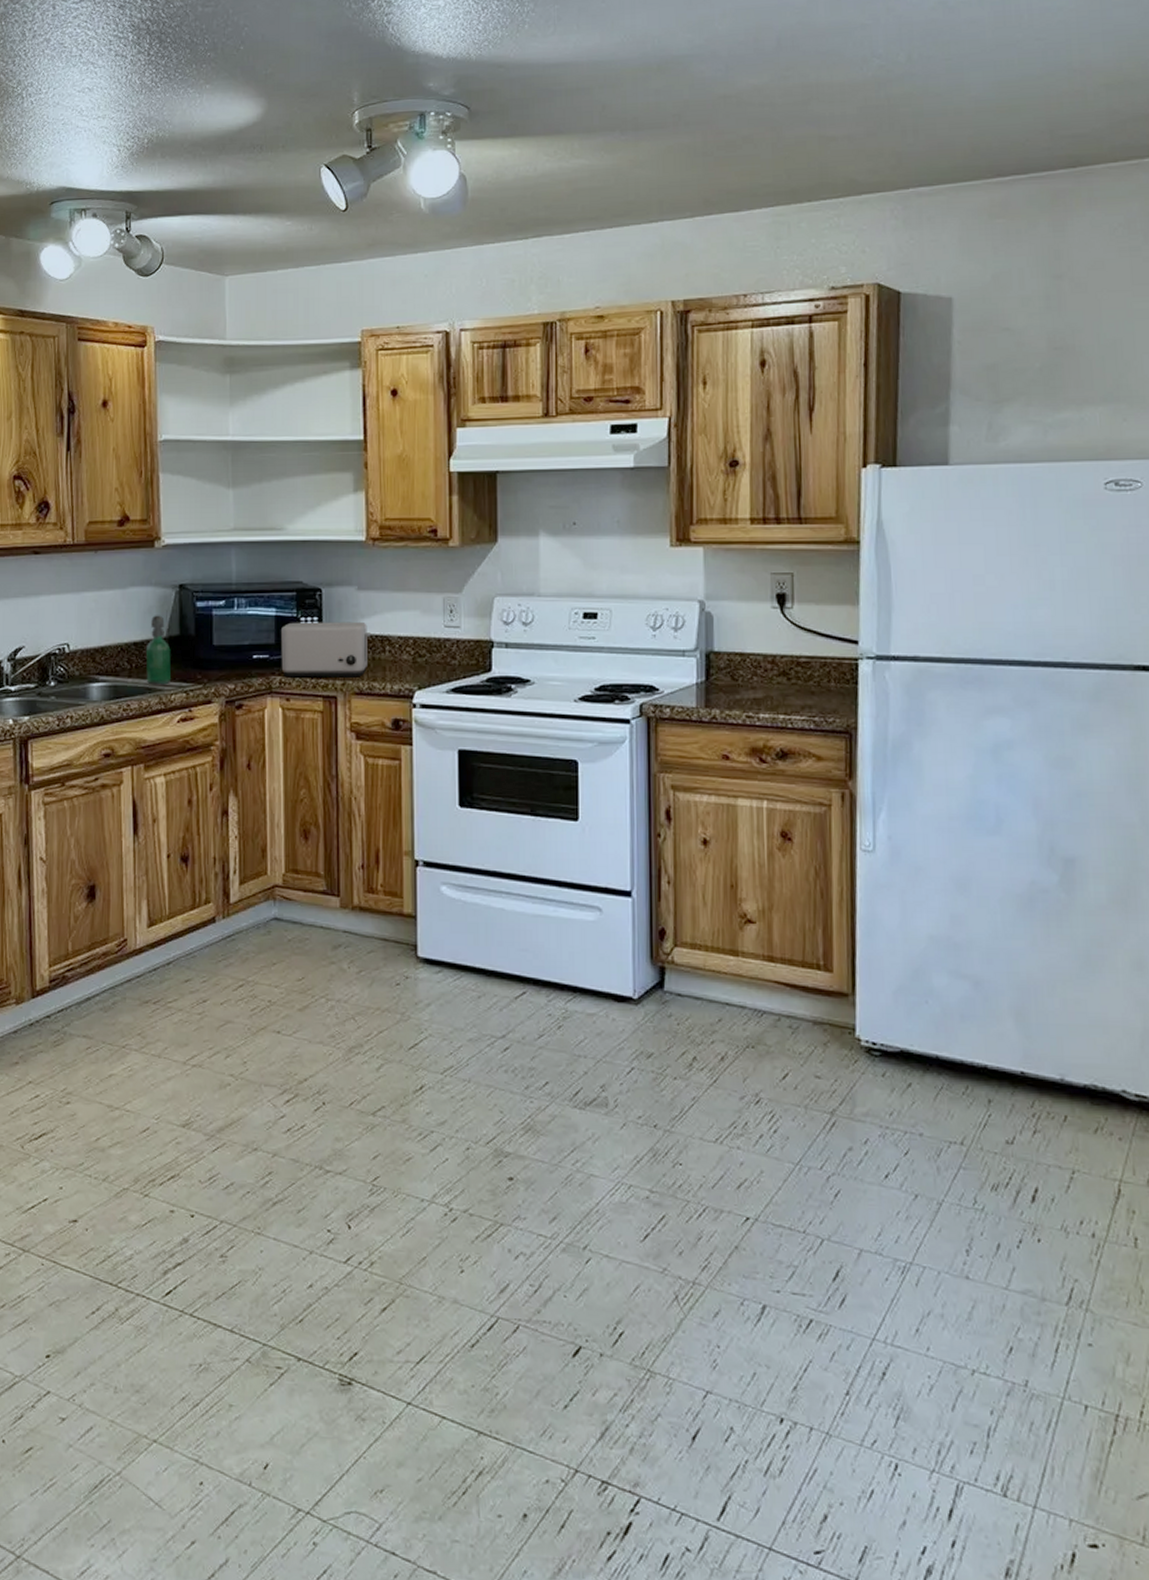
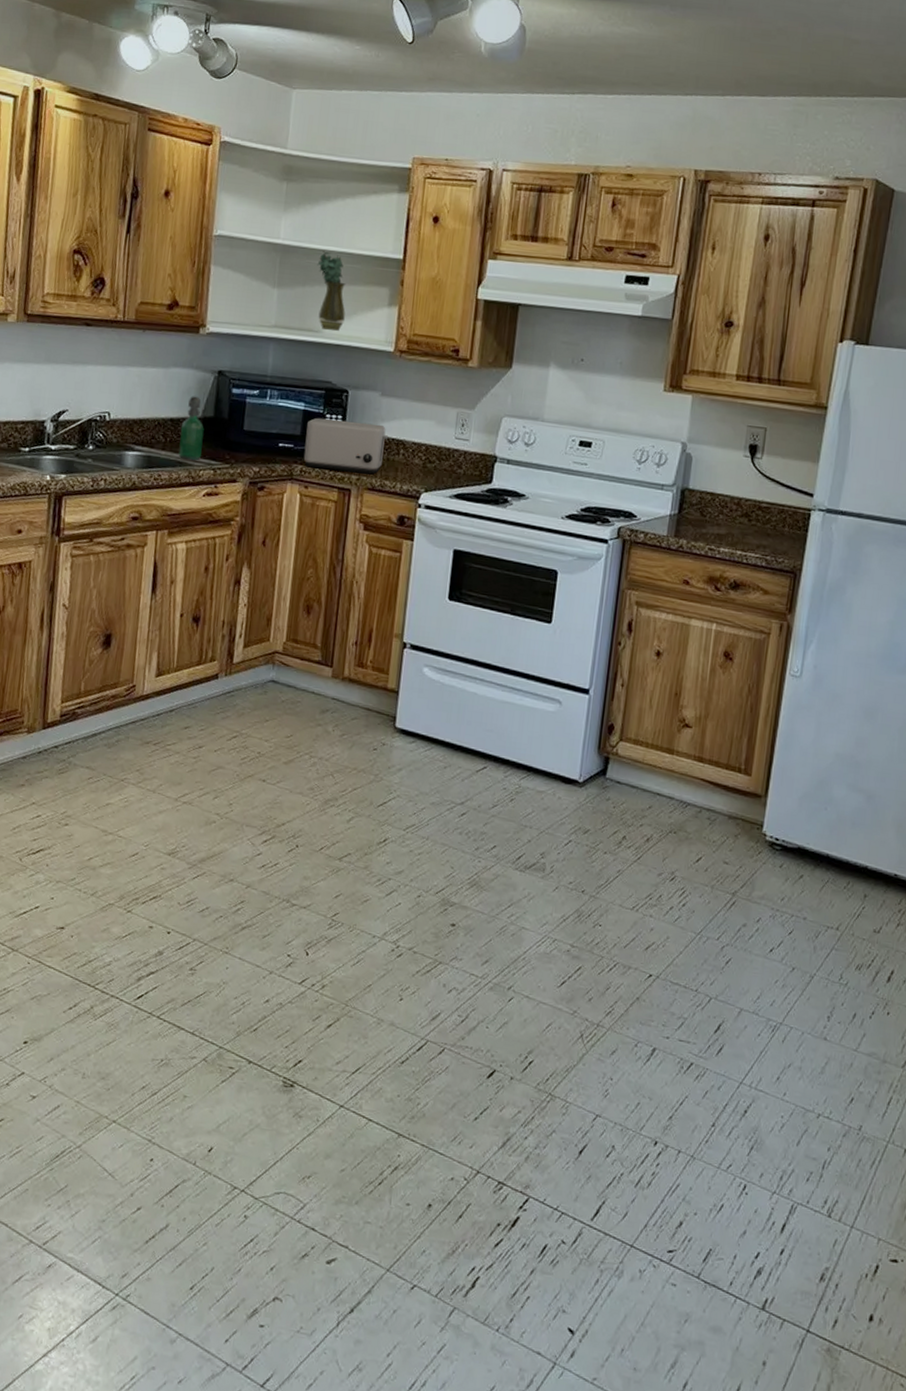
vase: none [272,442,310,527] -> present [317,251,346,332]

